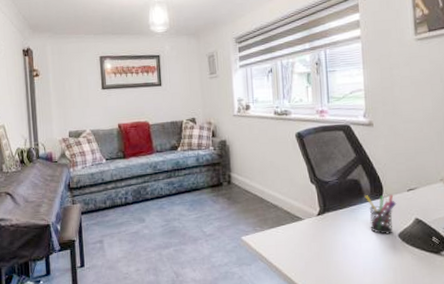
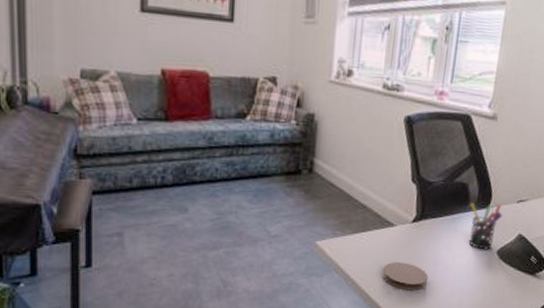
coaster: none [299,249,341,274] -> present [382,262,429,291]

